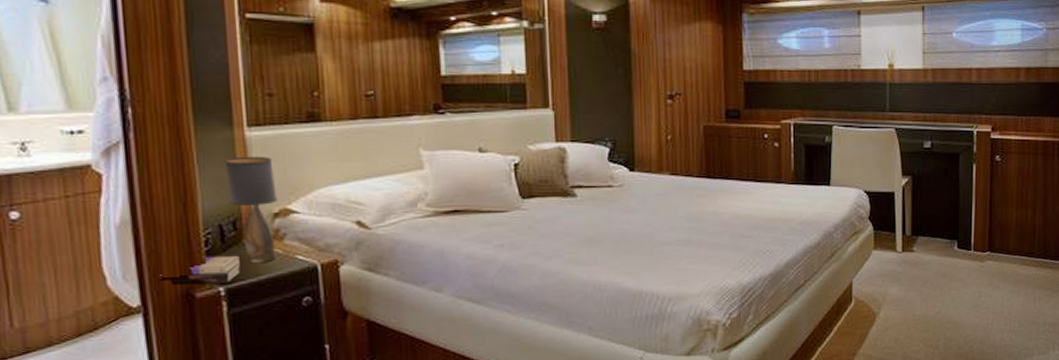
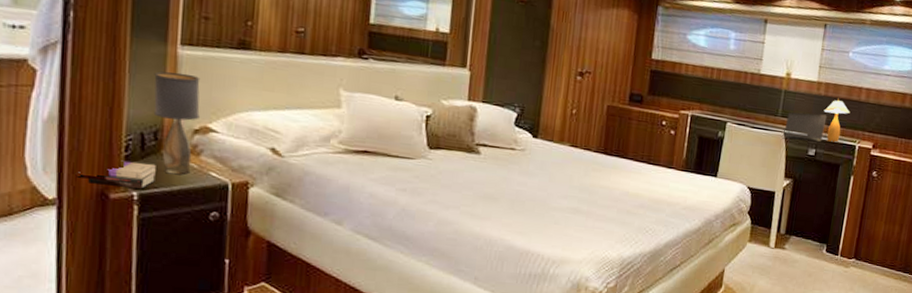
laptop: none [893,103,939,135] -> present [782,112,827,142]
table lamp: none [934,83,963,132] -> present [824,98,850,144]

